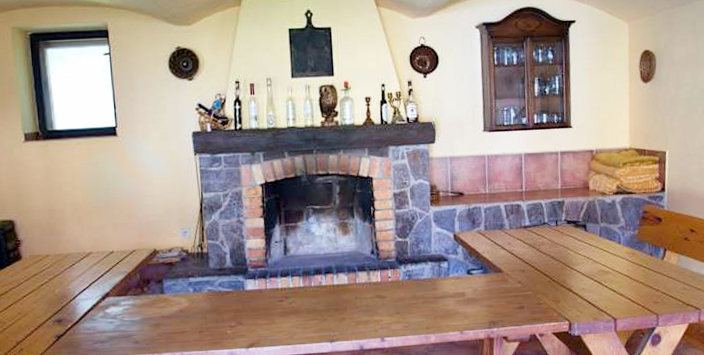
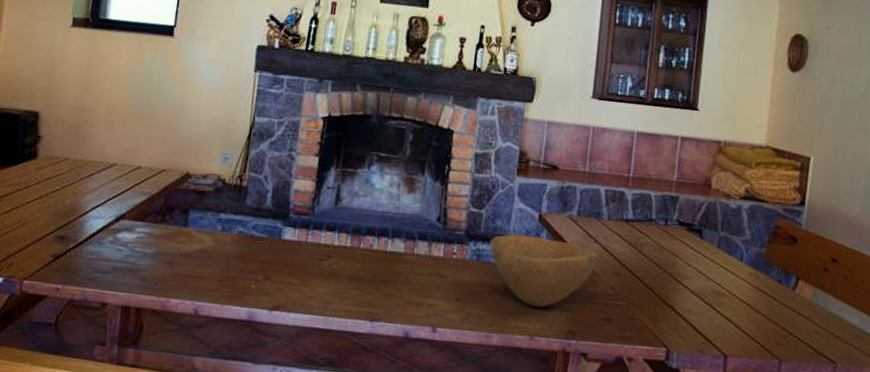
bowl: none [417,252,506,308] -> present [490,233,599,308]

